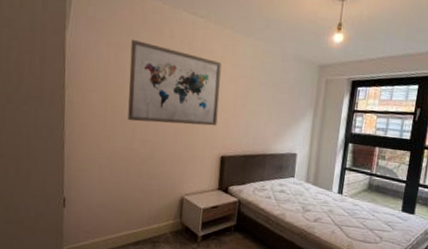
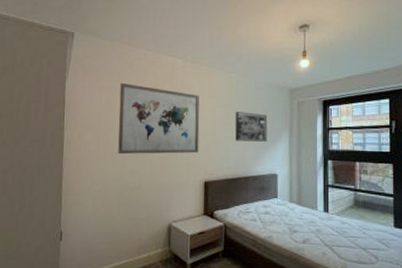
wall art: none [257,84,293,120] -> present [235,112,268,142]

